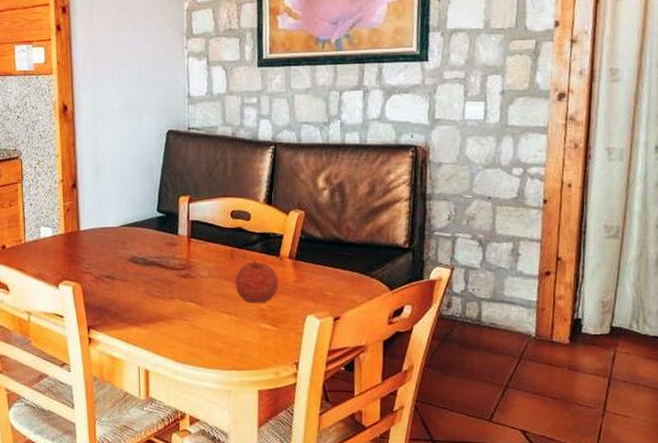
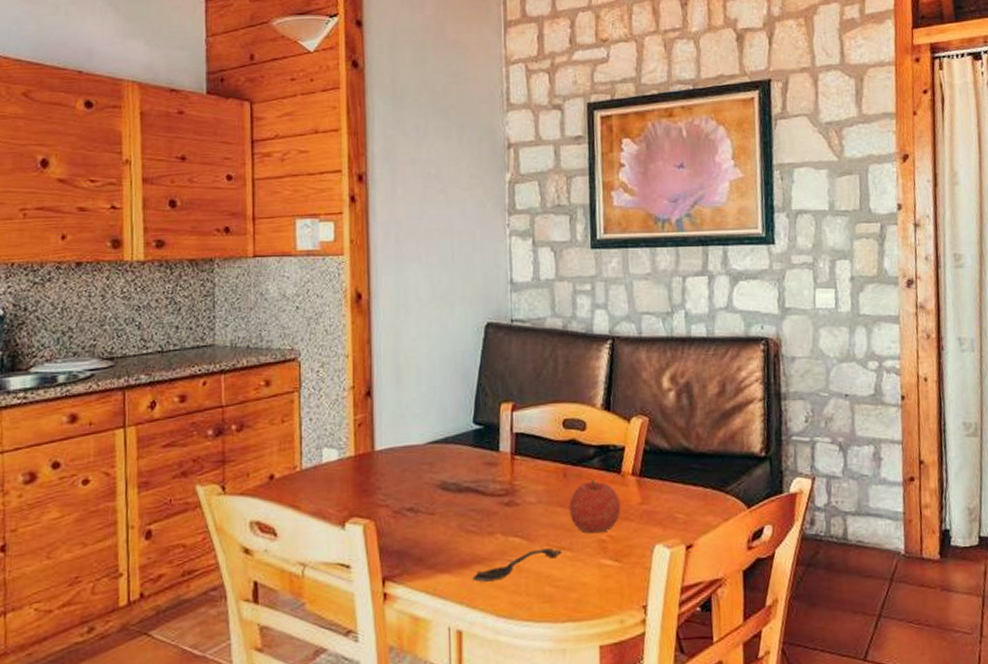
spoon: none [157,313,229,335] -> present [472,548,562,582]

